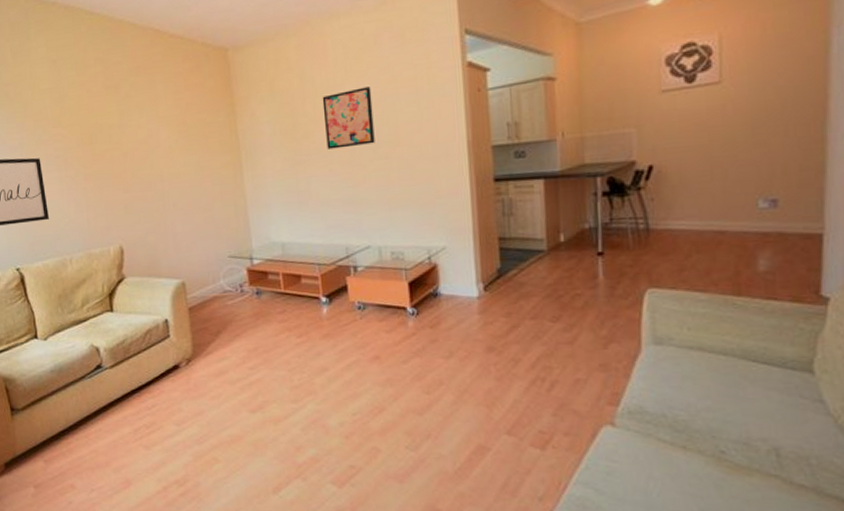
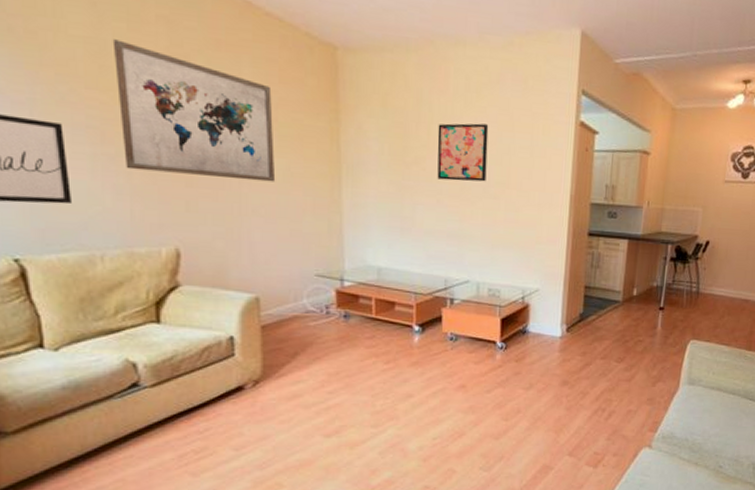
wall art: none [67,85,189,186] -> present [112,39,276,182]

